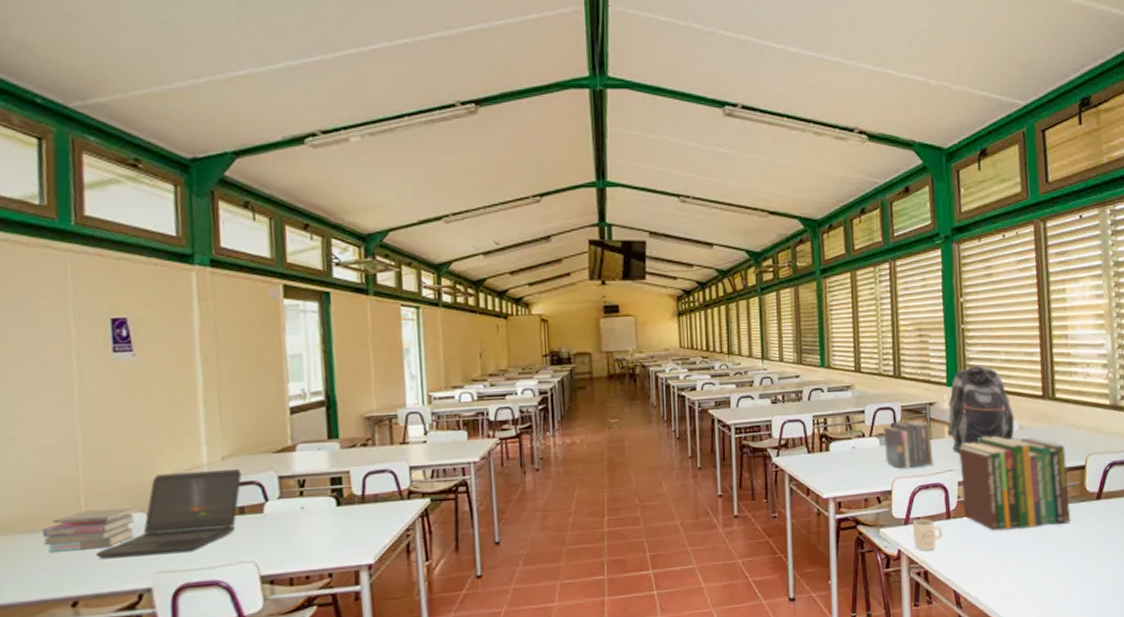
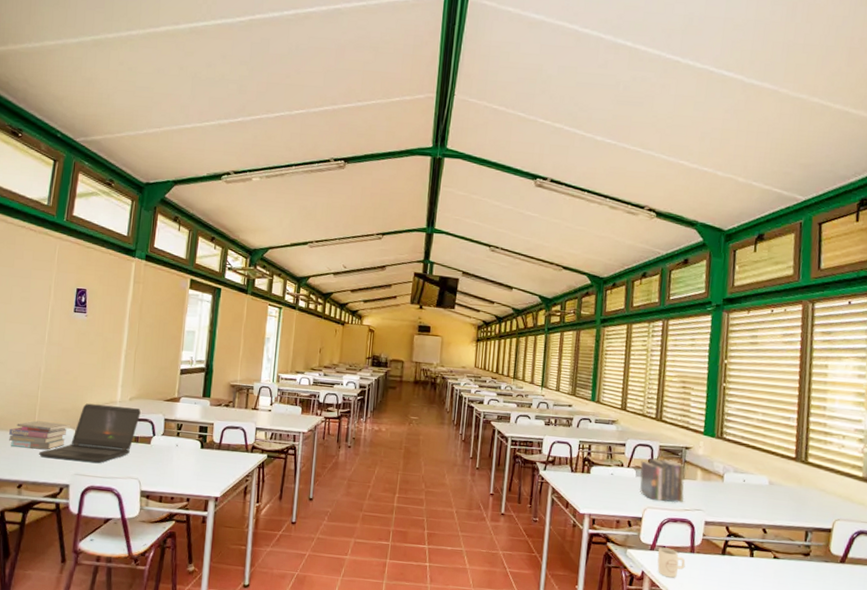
backpack: present [947,365,1015,454] -> none [699,420,766,496]
books: present [959,436,1071,531] -> none [707,485,814,580]

